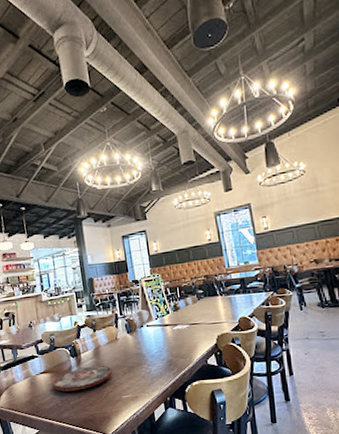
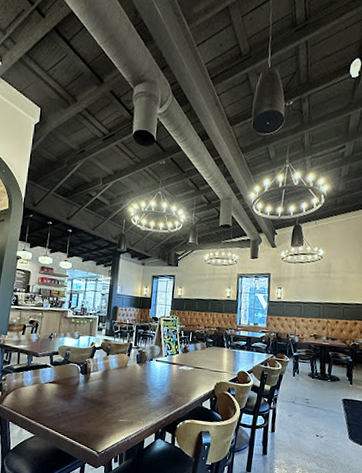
plate: present [53,365,113,392] -> none [58,385,116,406]

